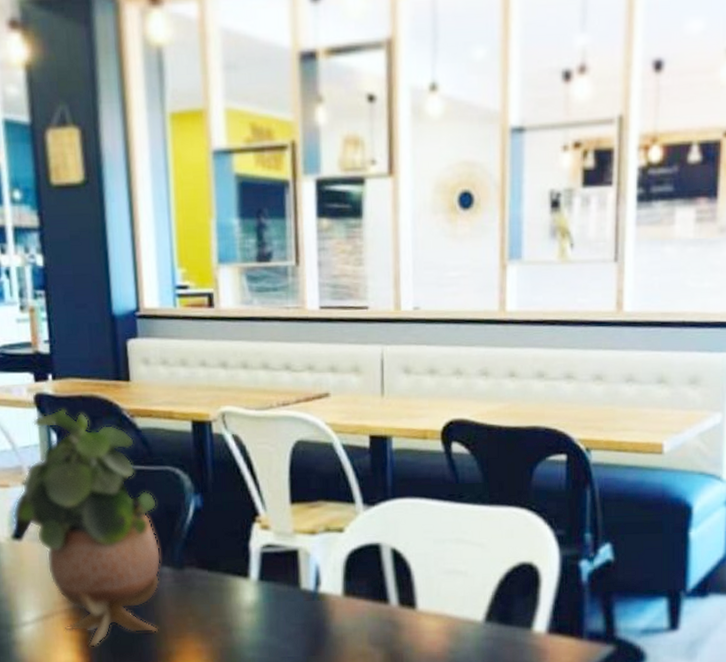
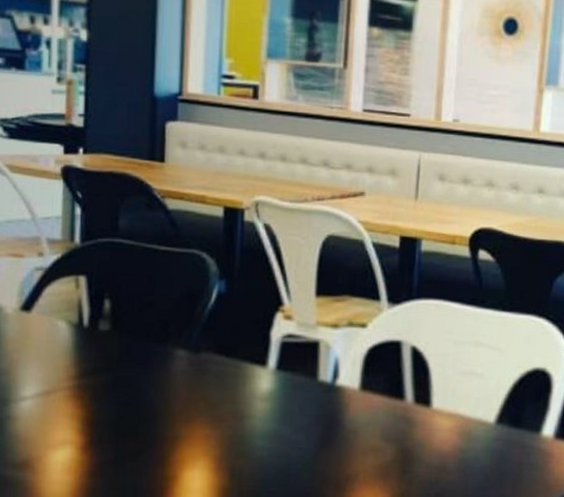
potted plant: present [12,408,161,647] -> none [23,182,180,427]

